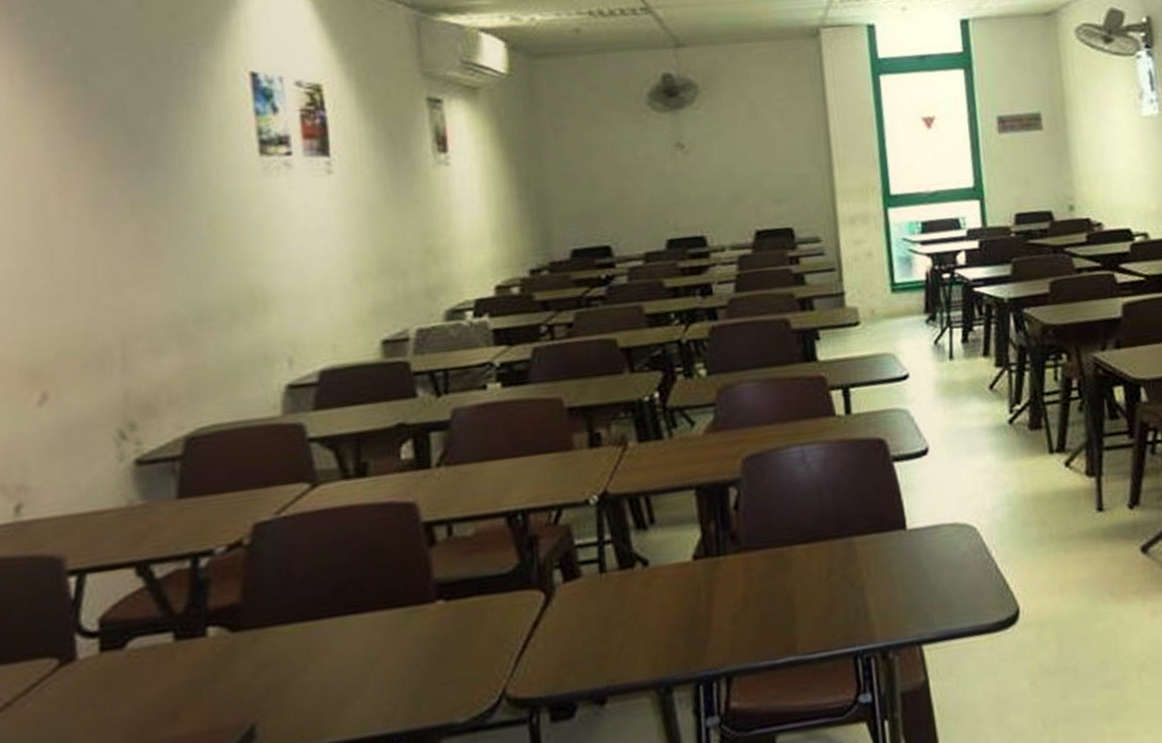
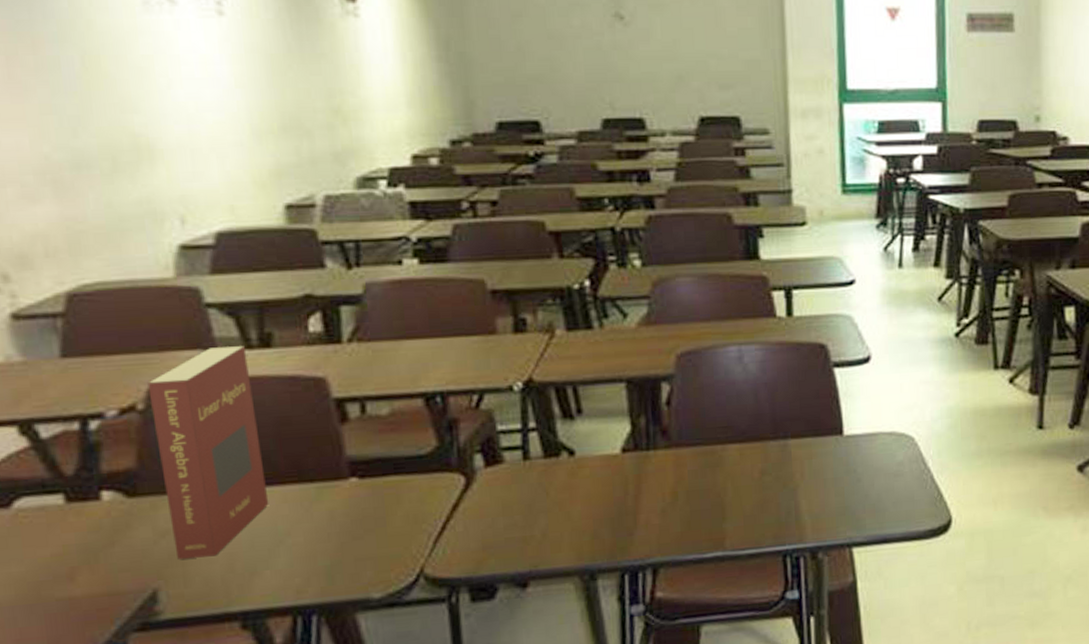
book: none [254,477,362,693] -> present [147,346,269,560]

